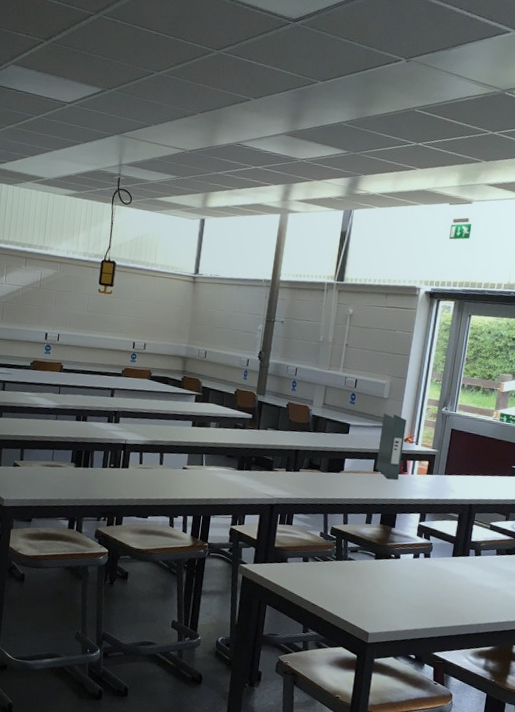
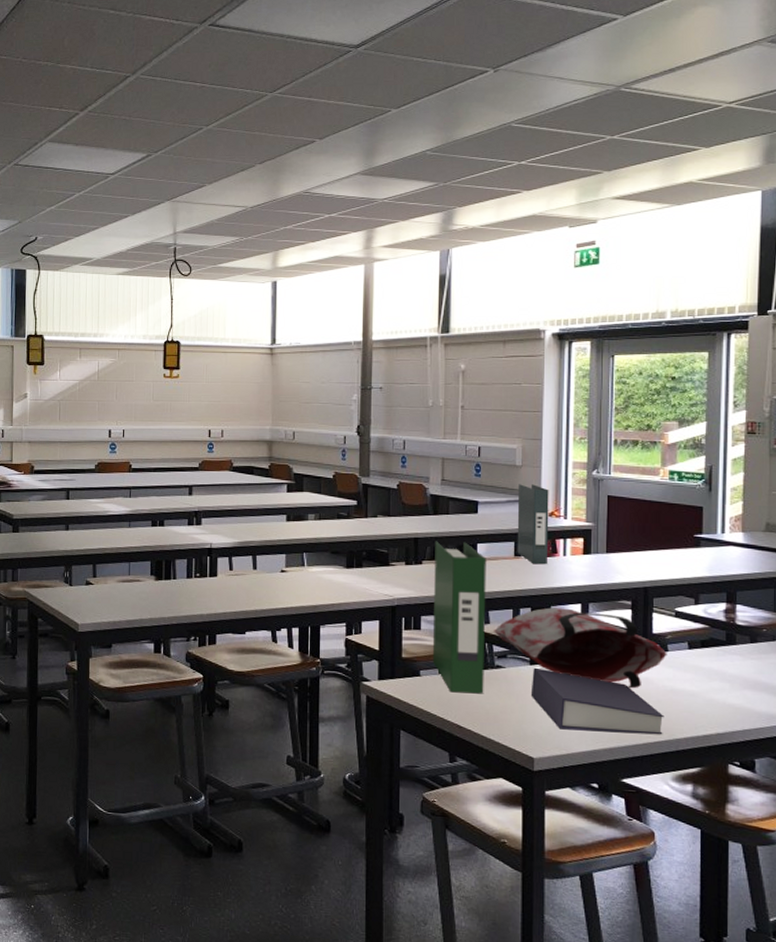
binder: none [298,454,351,580] -> present [432,541,487,694]
bag: none [350,514,480,583] -> present [494,607,667,689]
book: none [372,562,472,620] -> present [530,668,664,735]

